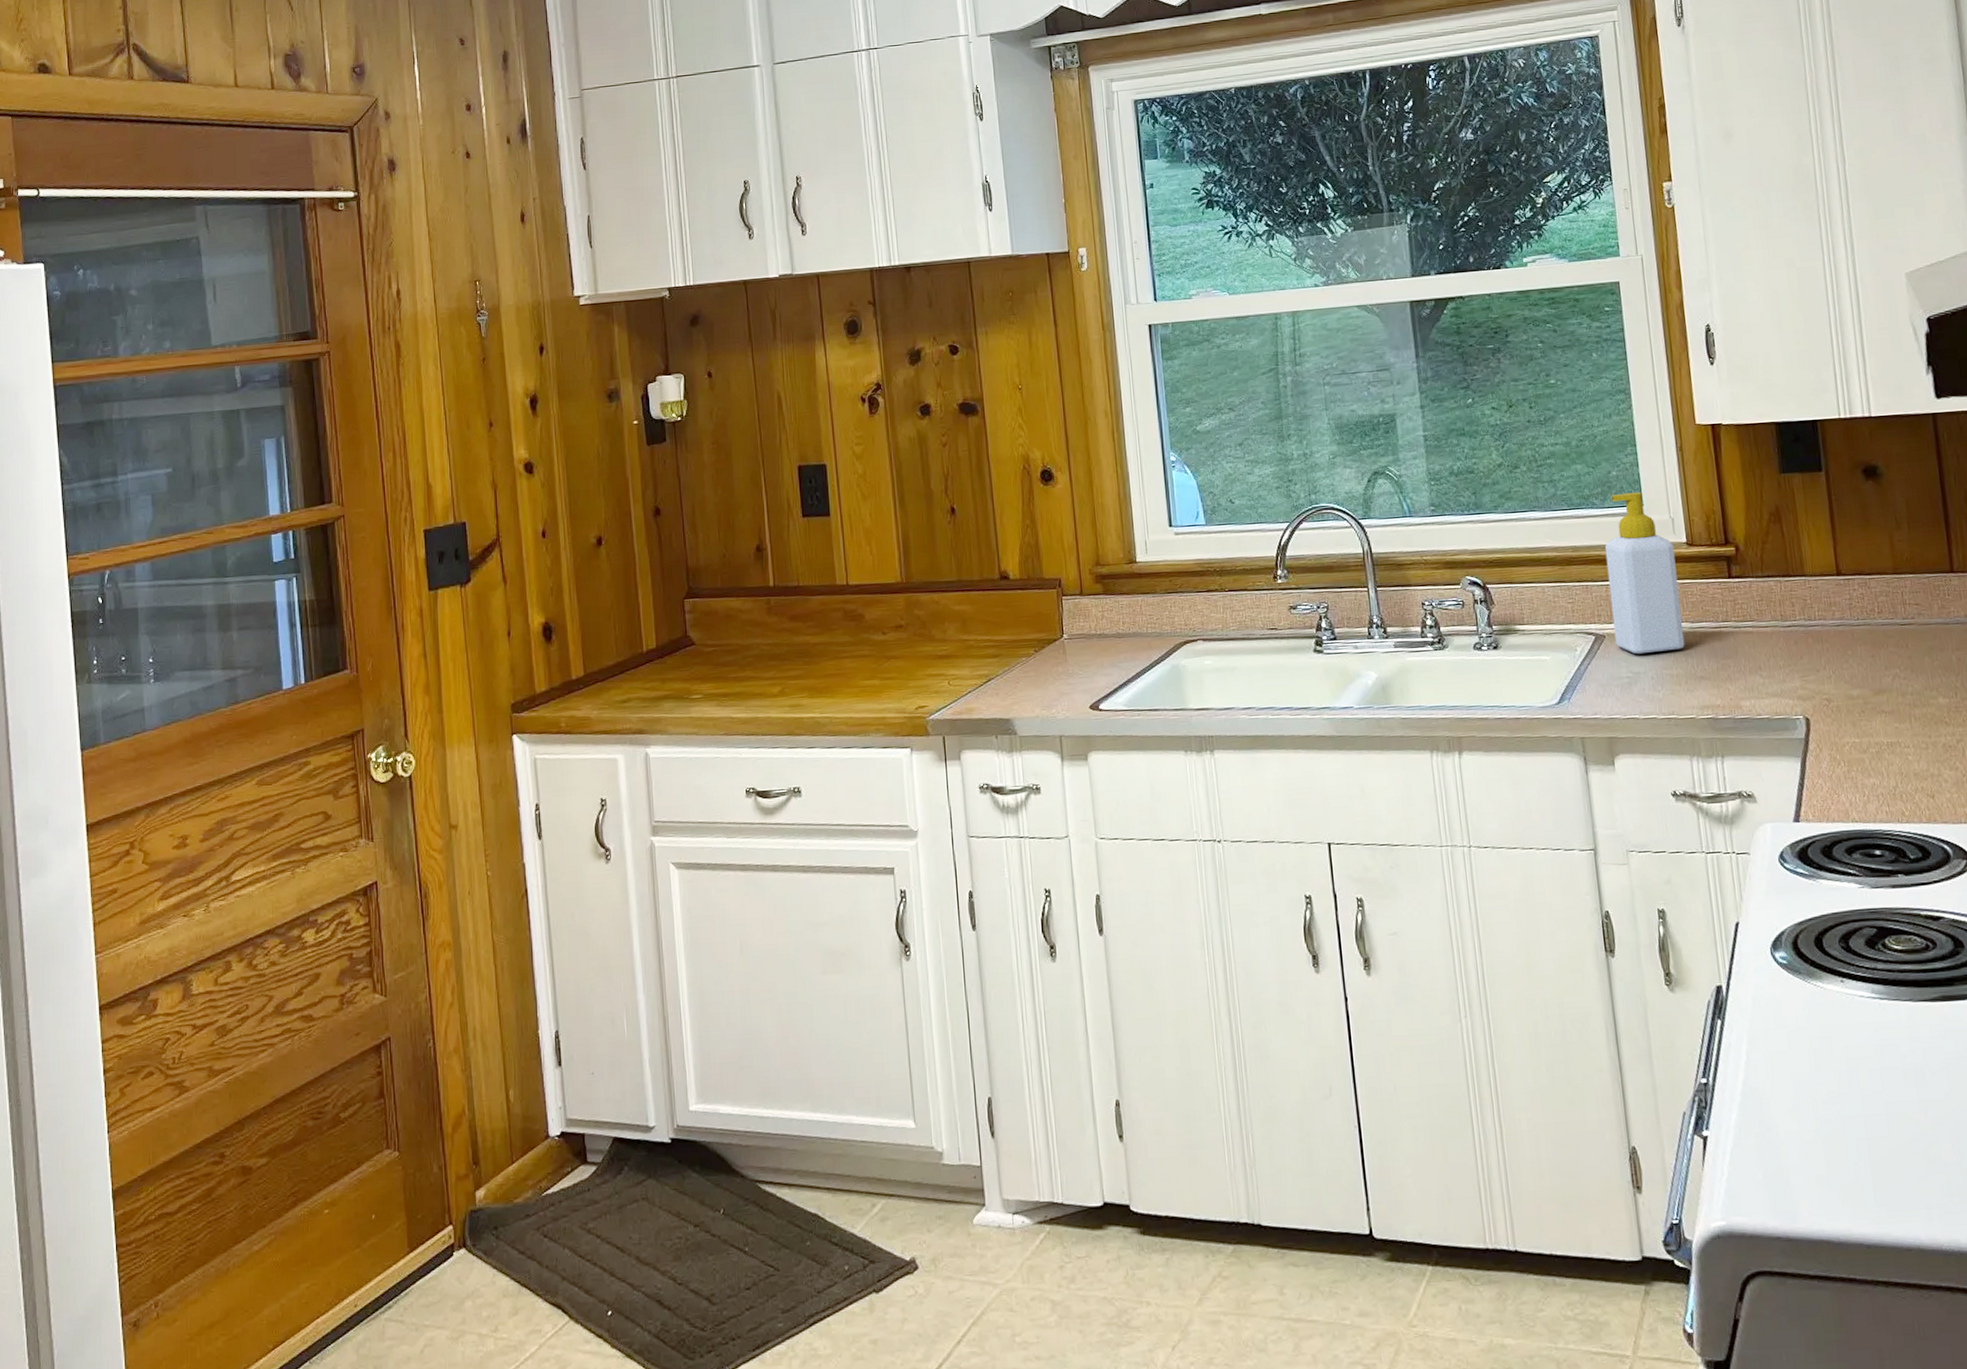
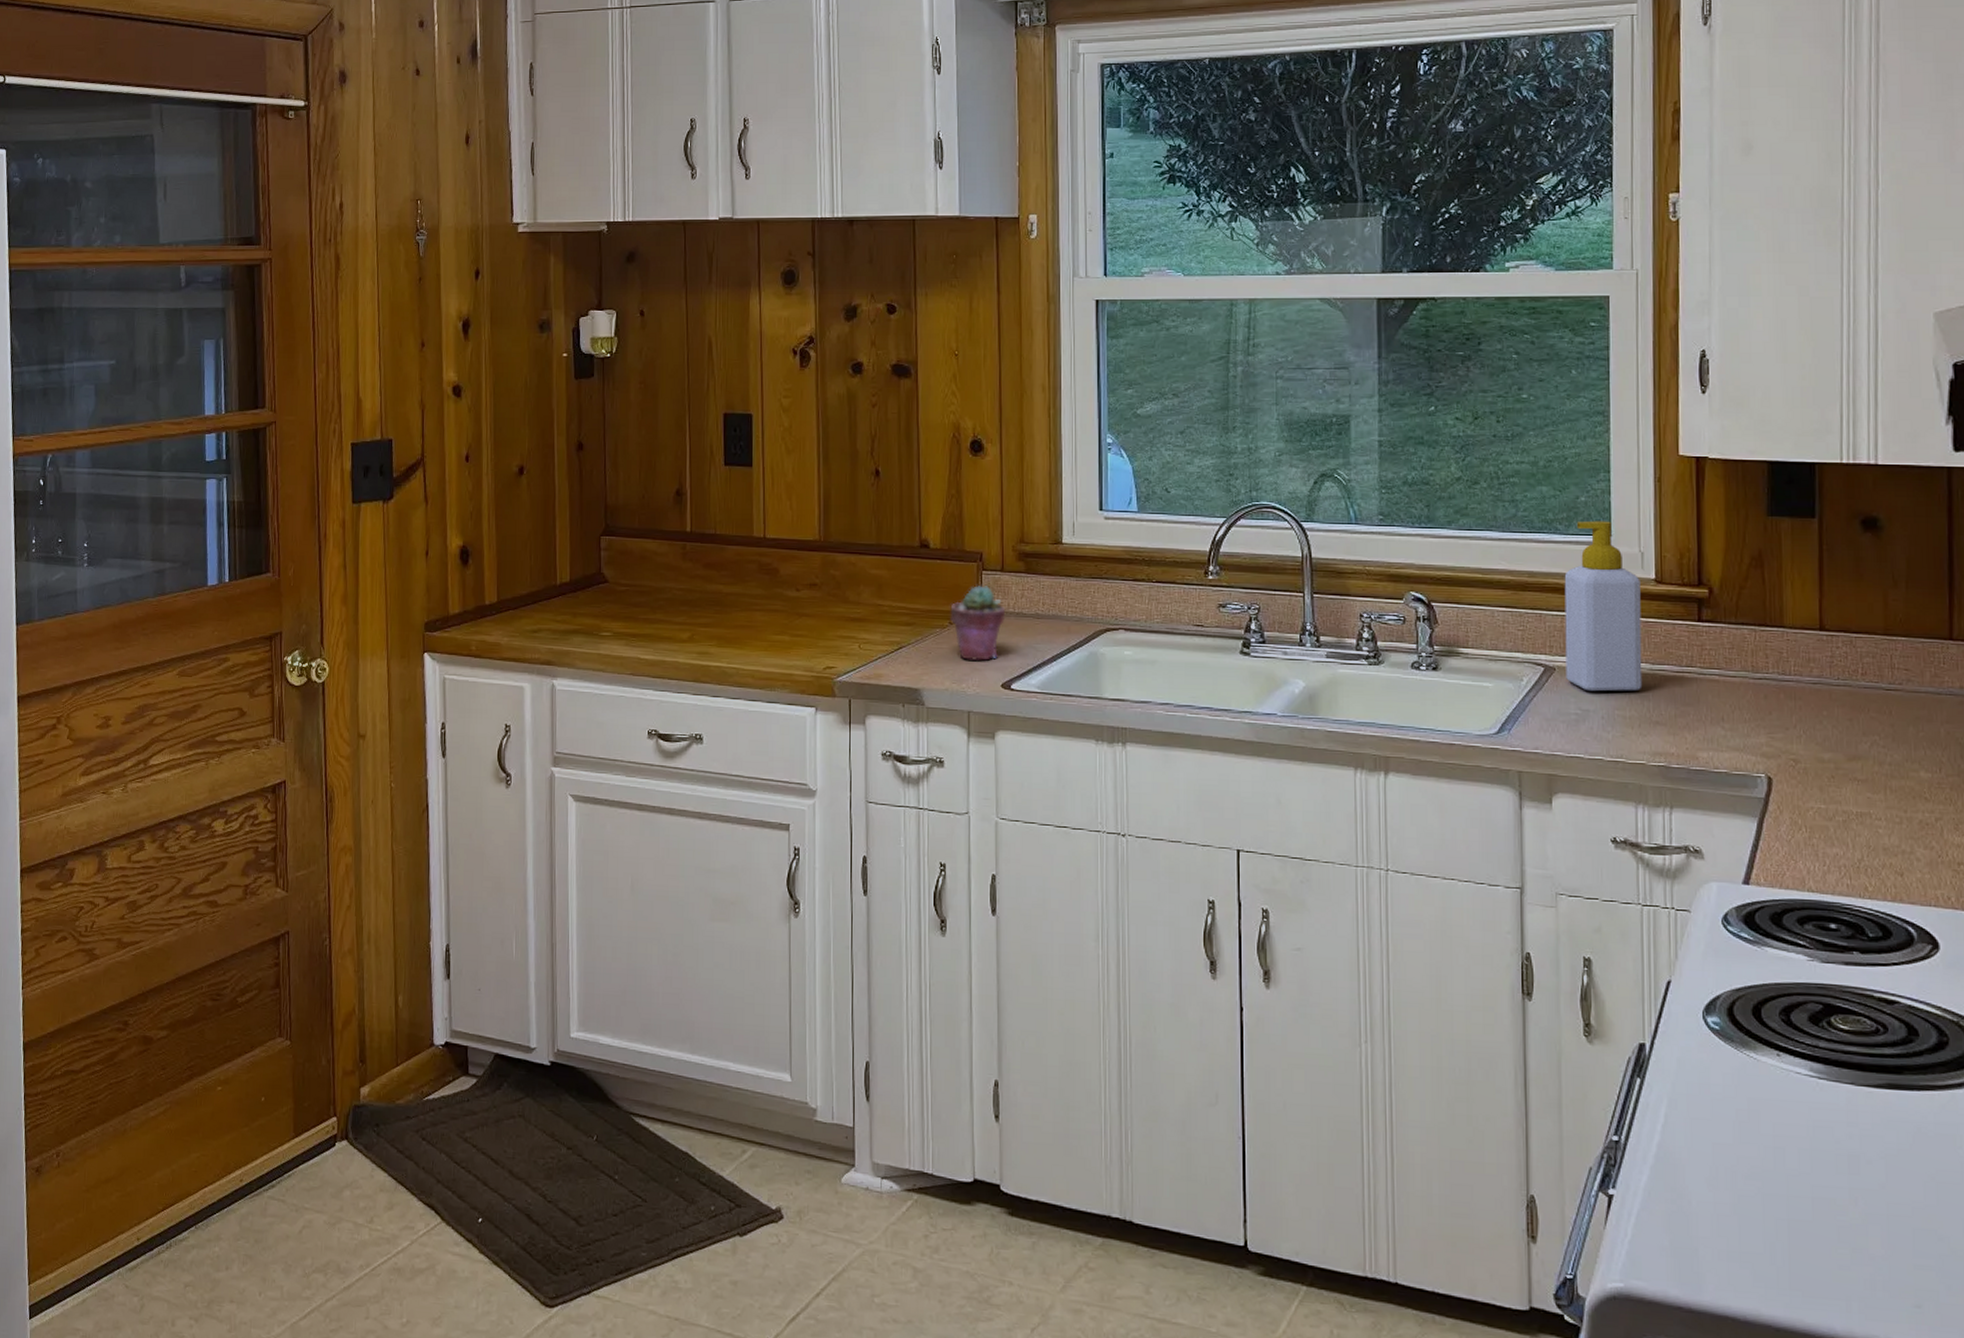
potted succulent: none [1034,611,1088,686] -> present [950,585,1006,661]

